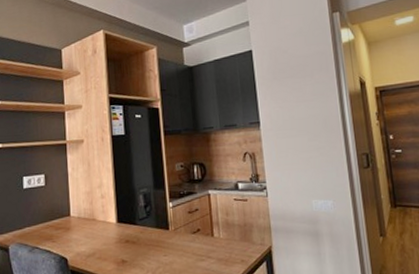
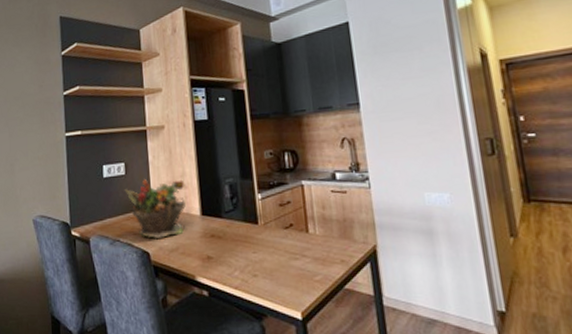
potted plant: none [44,189,102,246] -> present [124,178,186,240]

